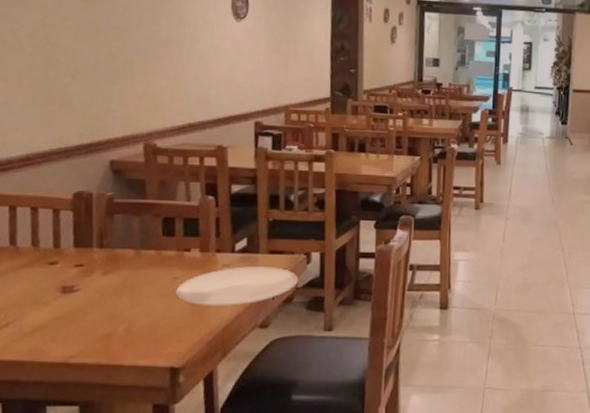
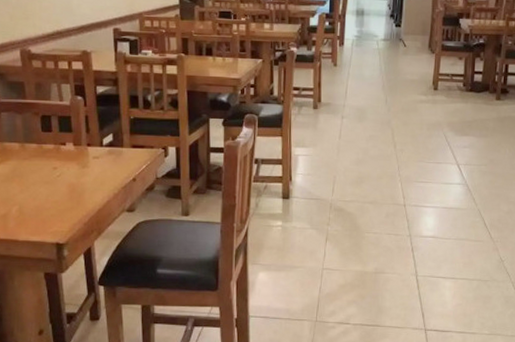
plate: present [175,266,299,307] -> none [56,158,158,193]

